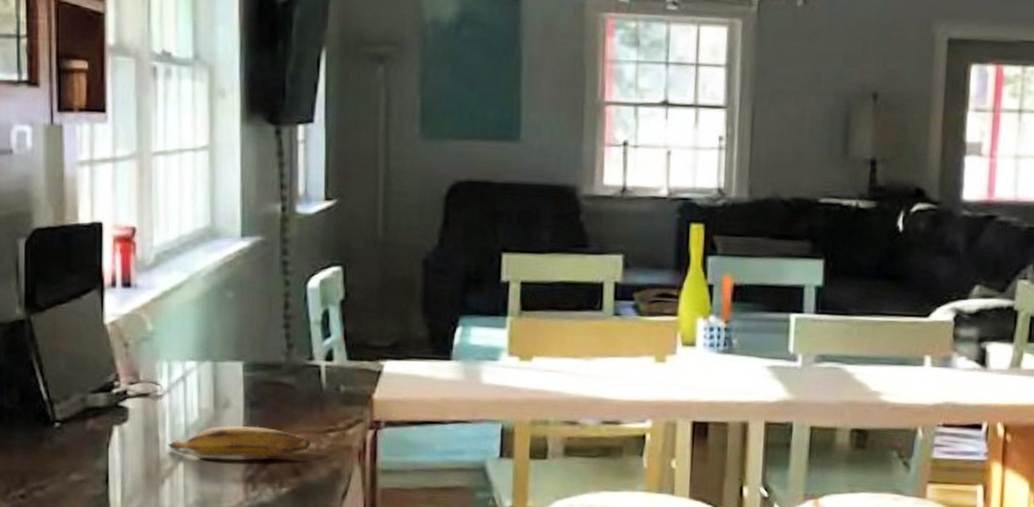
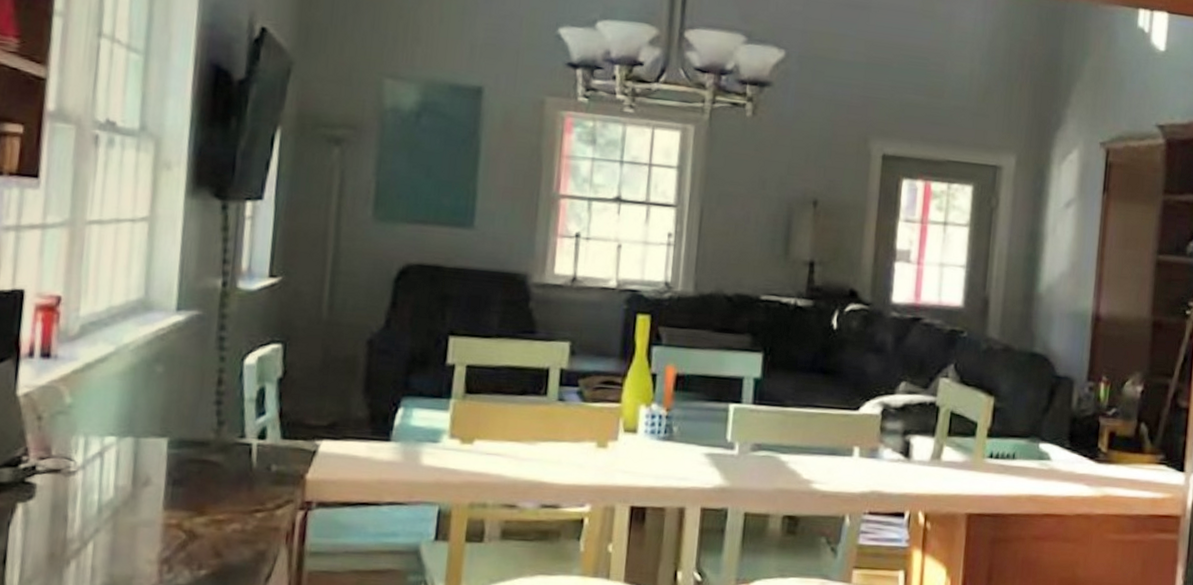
banana: present [168,426,311,458] -> none [77,504,235,538]

